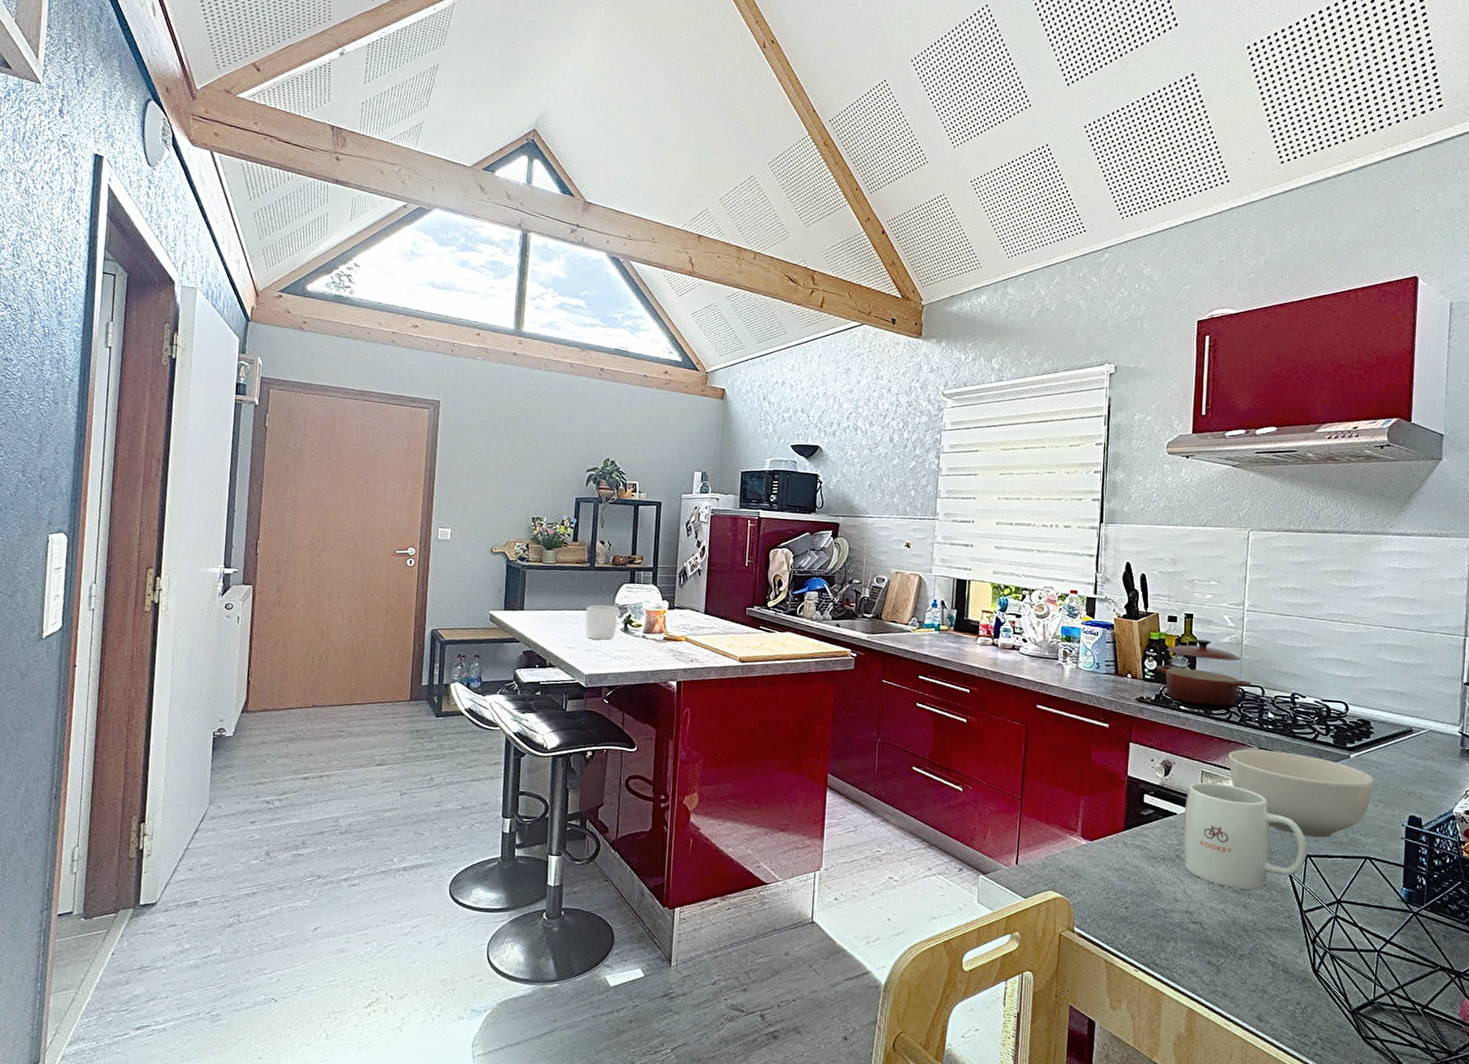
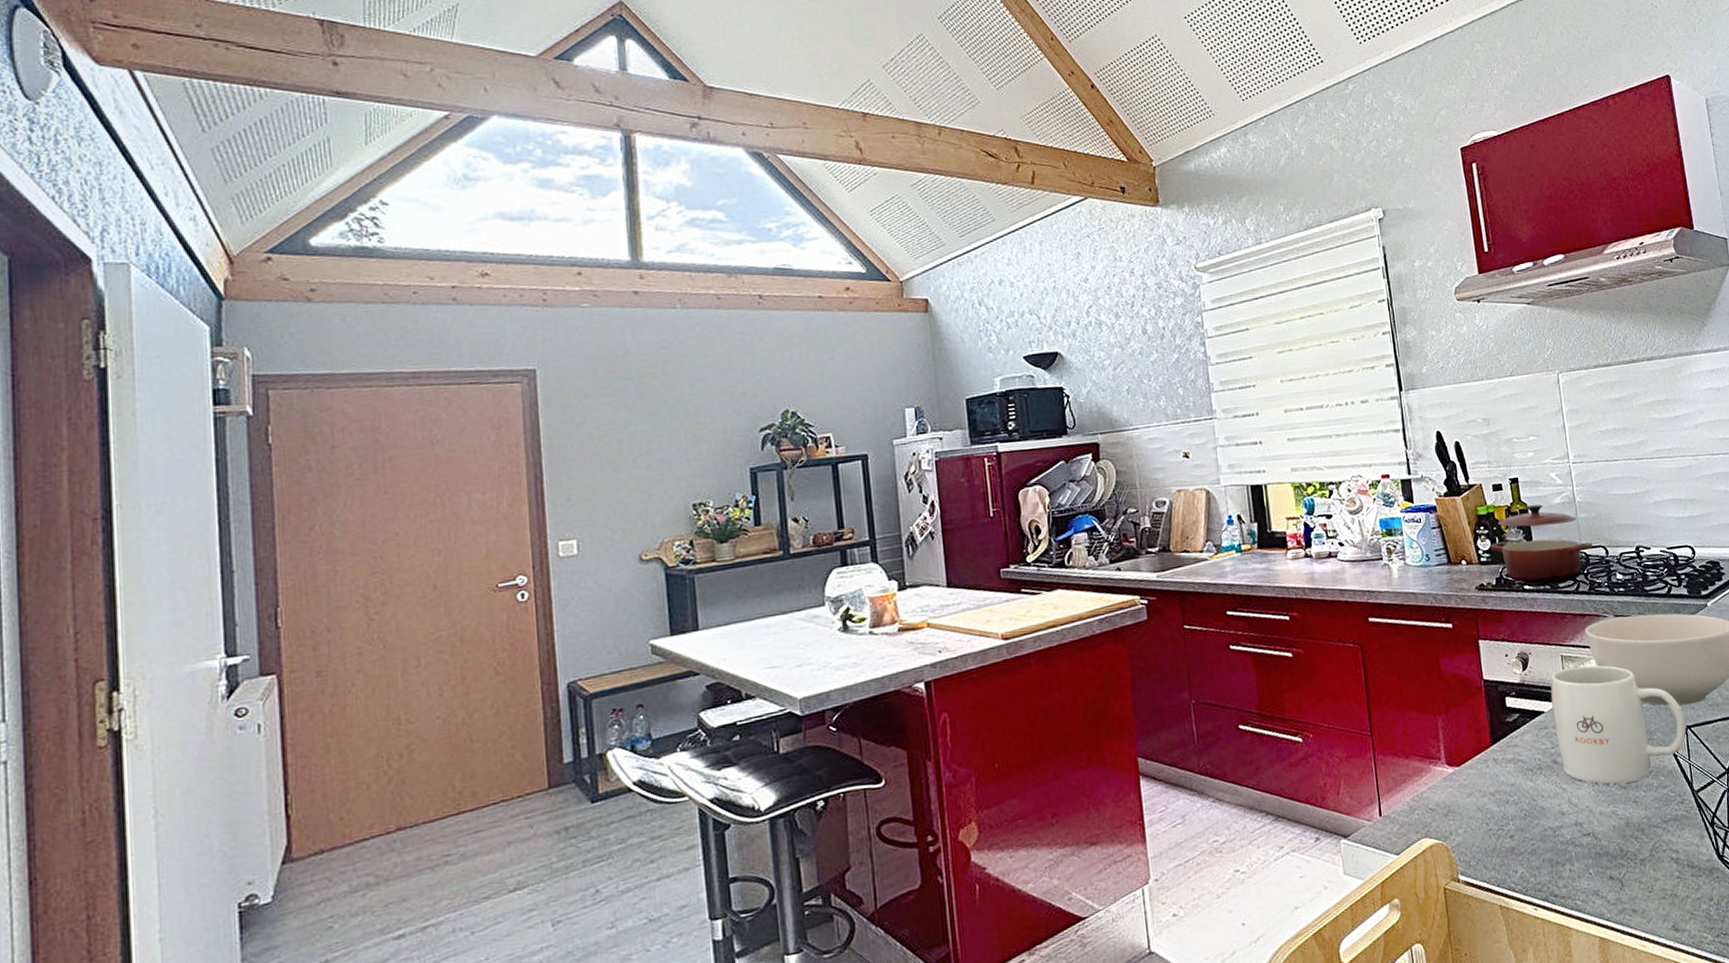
mug: present [585,604,617,640] -> none [786,600,832,651]

